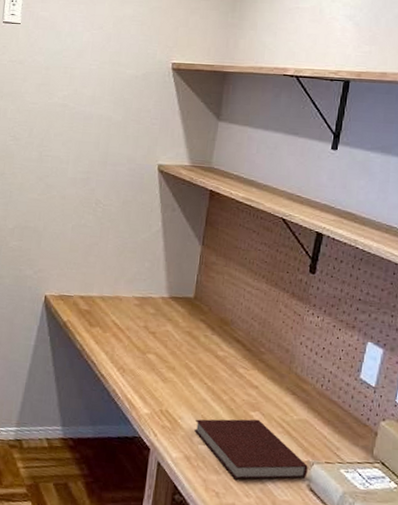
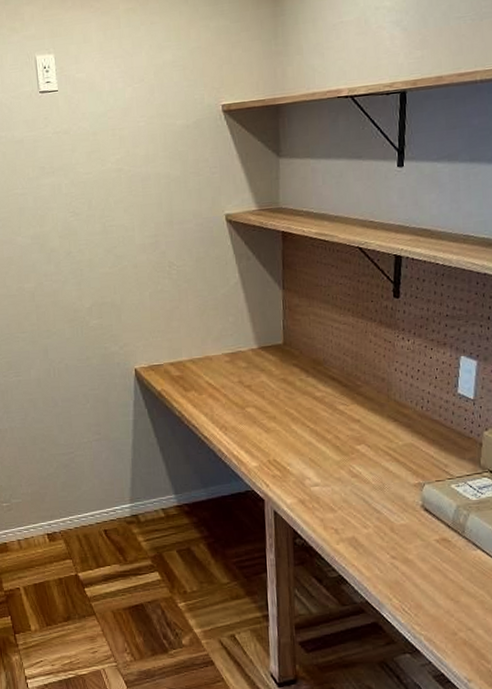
notebook: present [194,419,308,480] -> none [304,451,420,514]

